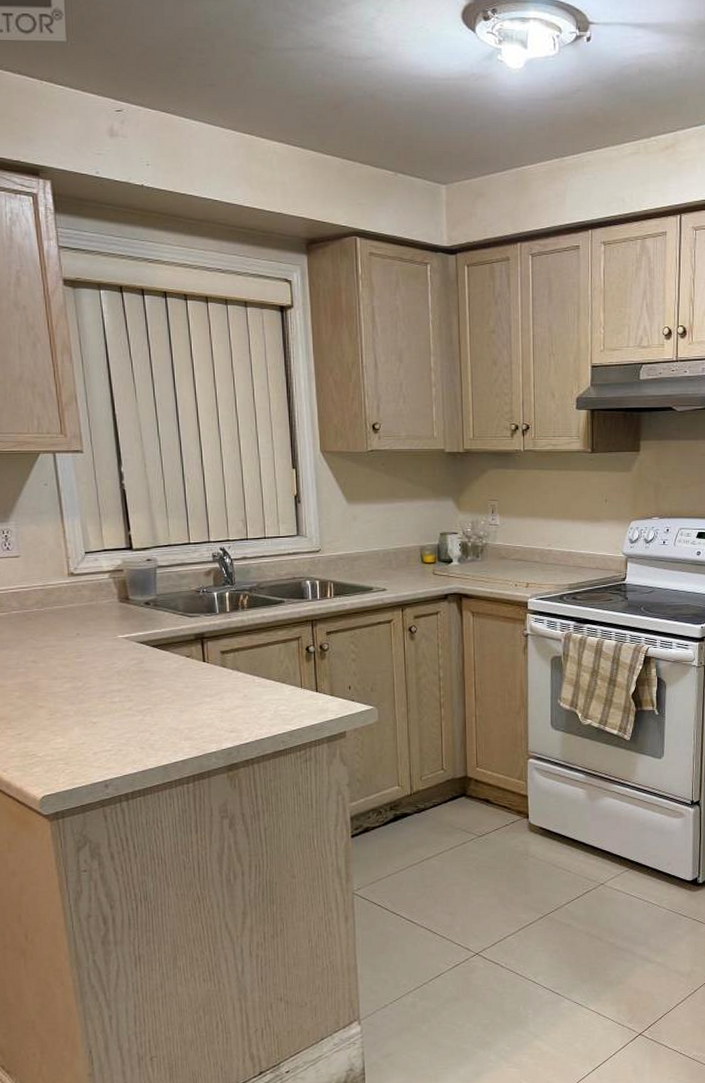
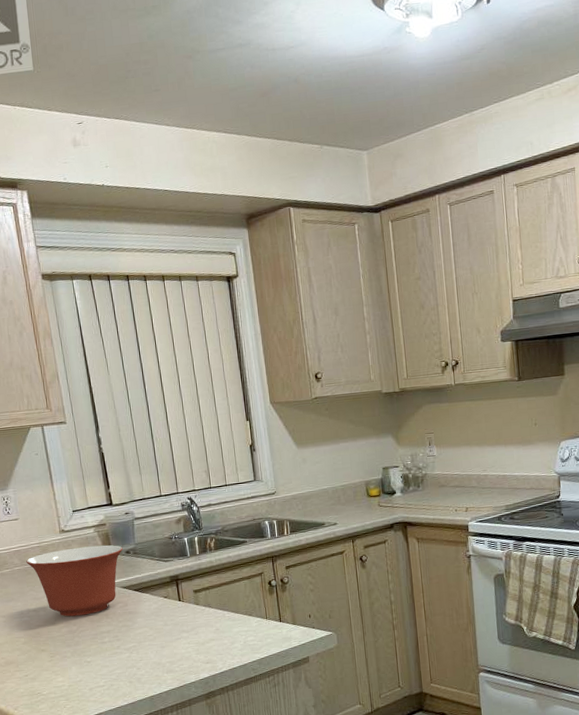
mixing bowl: none [26,593,142,671] -> present [26,545,123,617]

